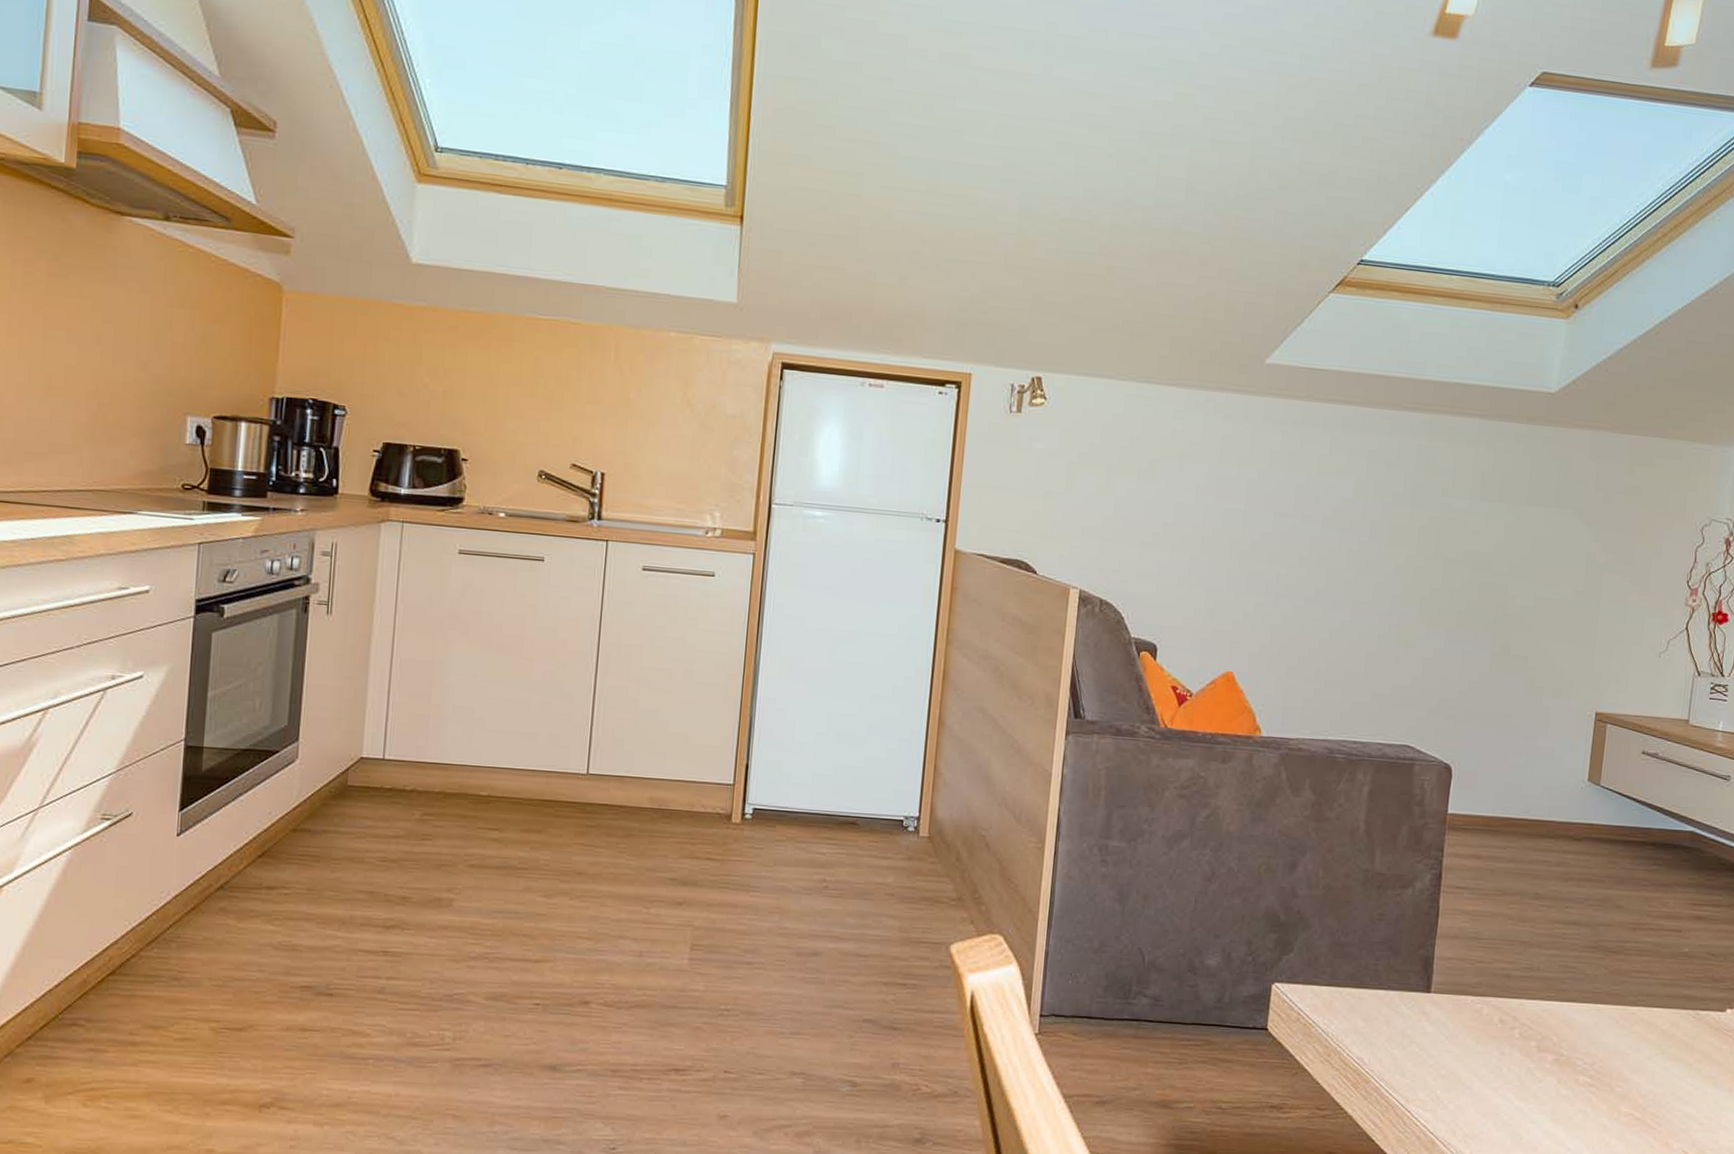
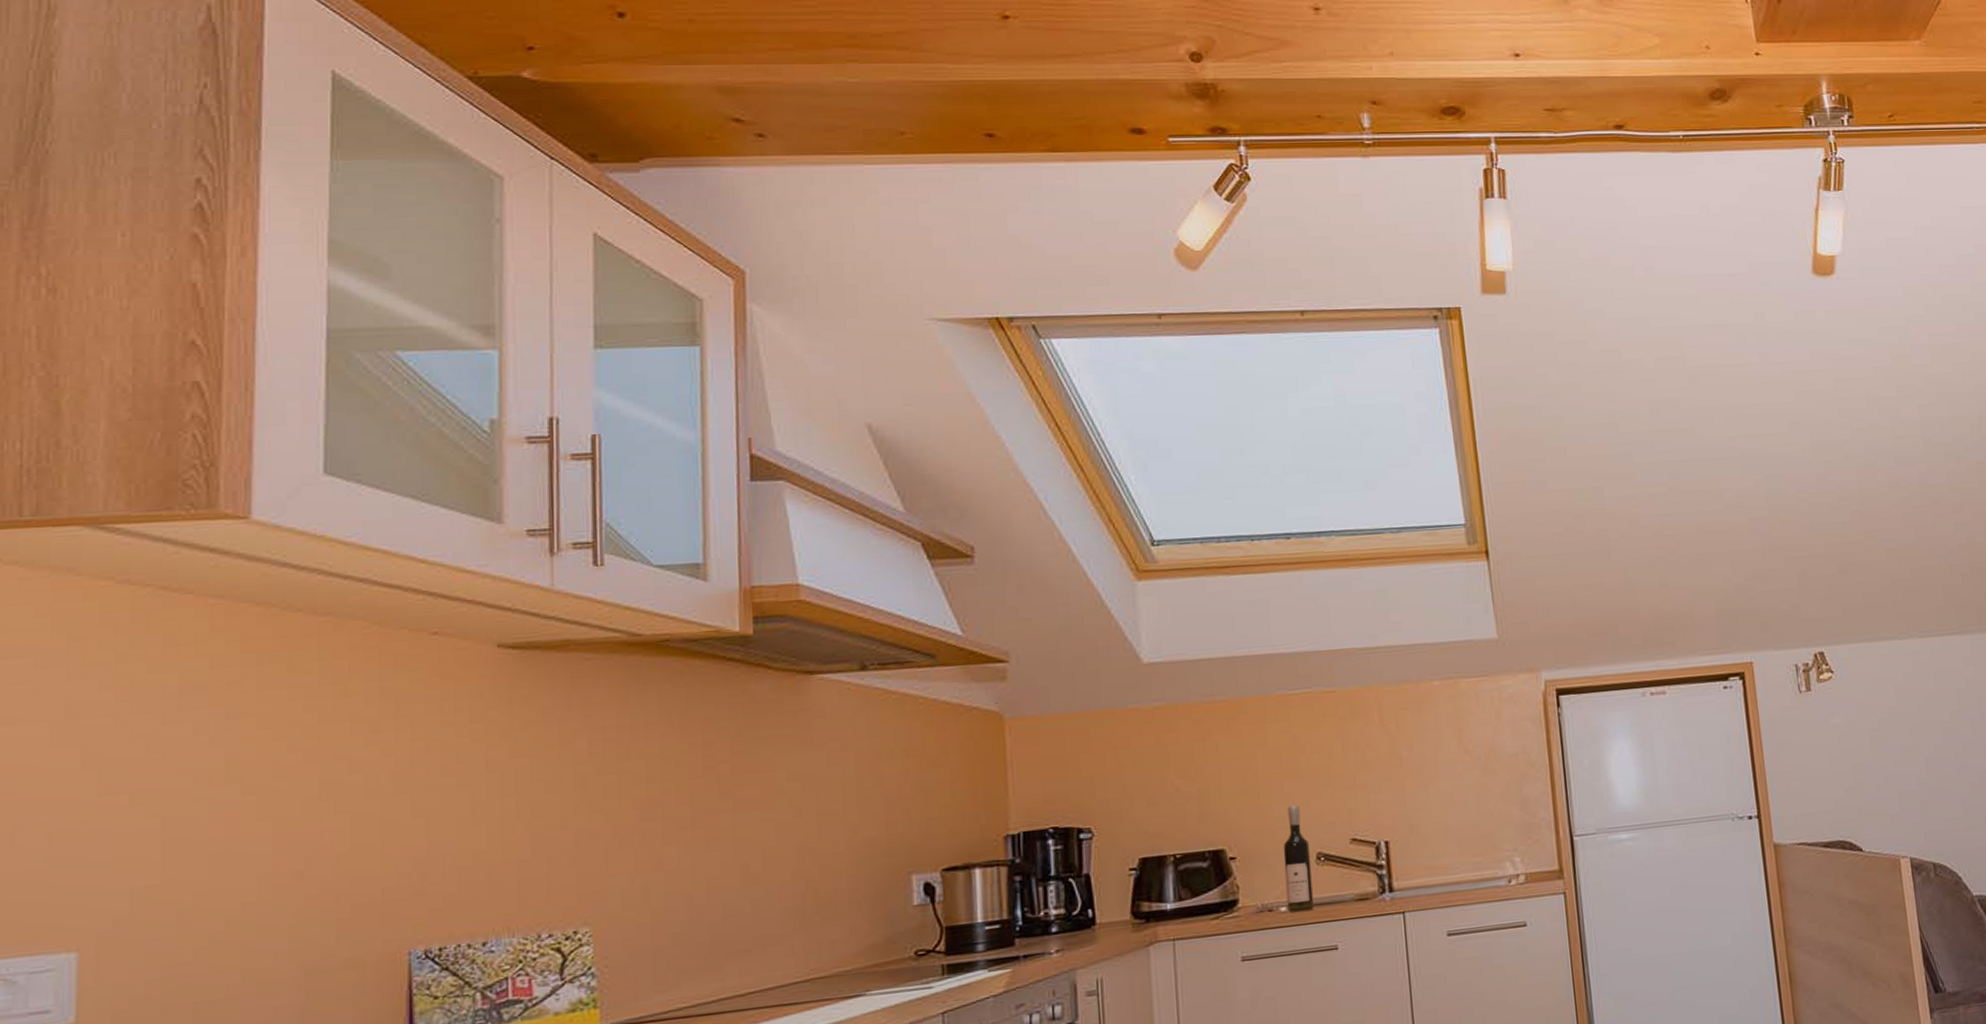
bottle: none [505,422,535,522] -> present [1282,805,1314,913]

